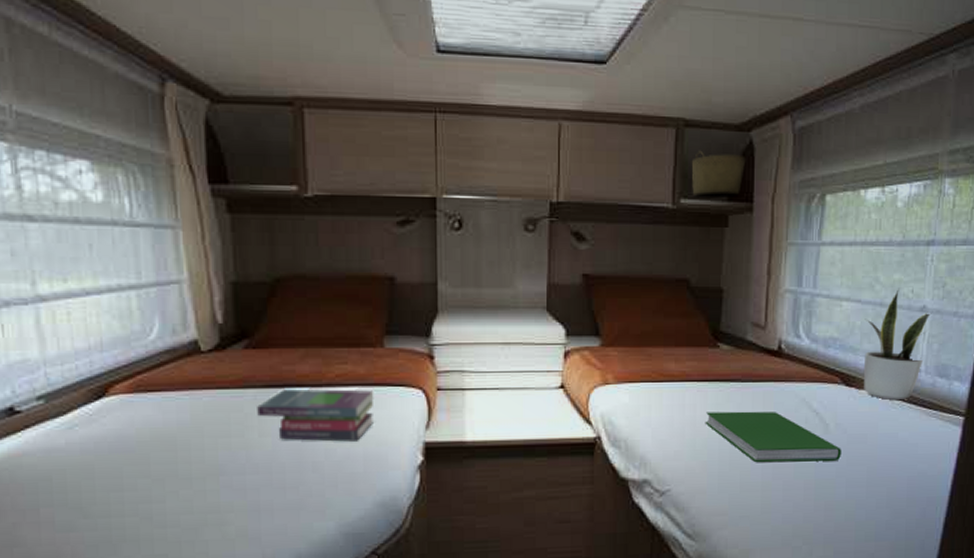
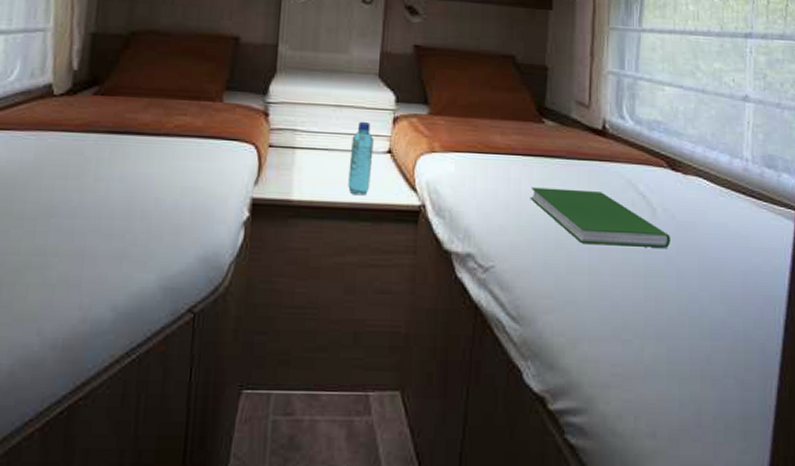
books: present [257,388,374,442] -> none [96,135,209,192]
water bottle: none [521,357,545,432] -> present [348,121,374,196]
potted plant: present [863,289,932,401] -> none [687,77,755,189]

